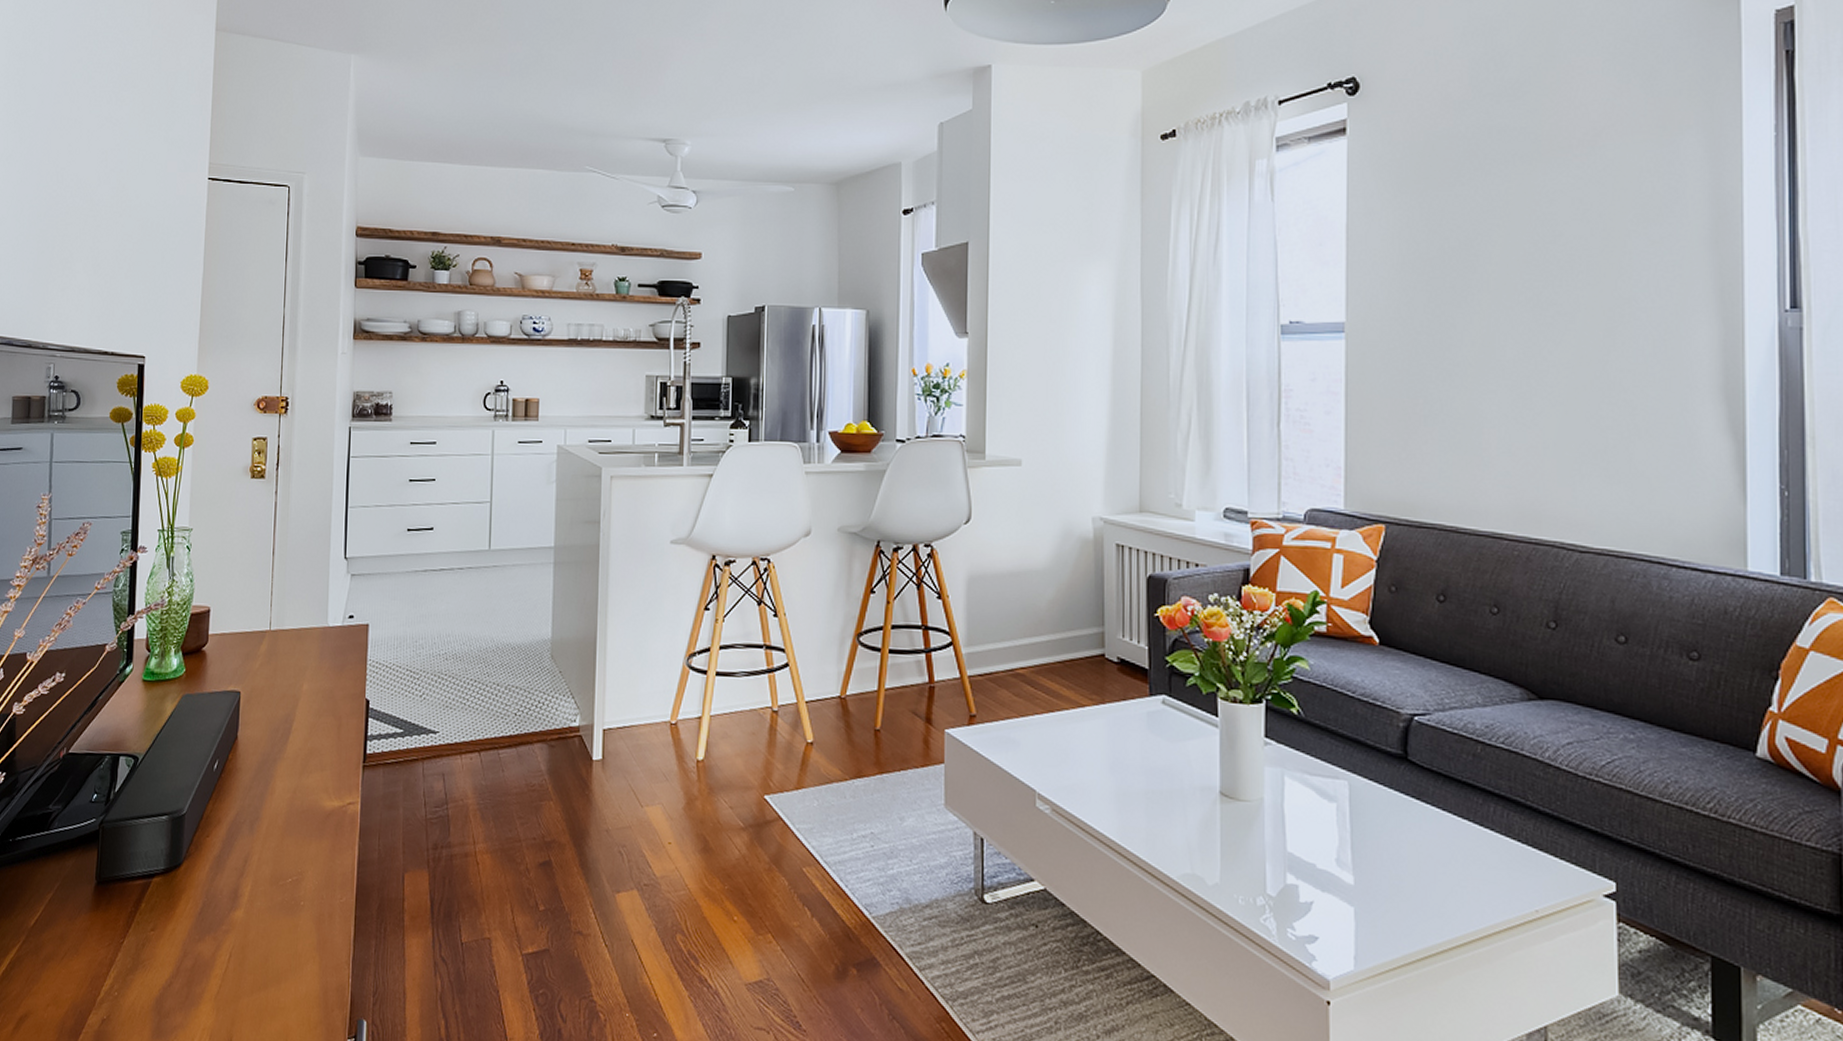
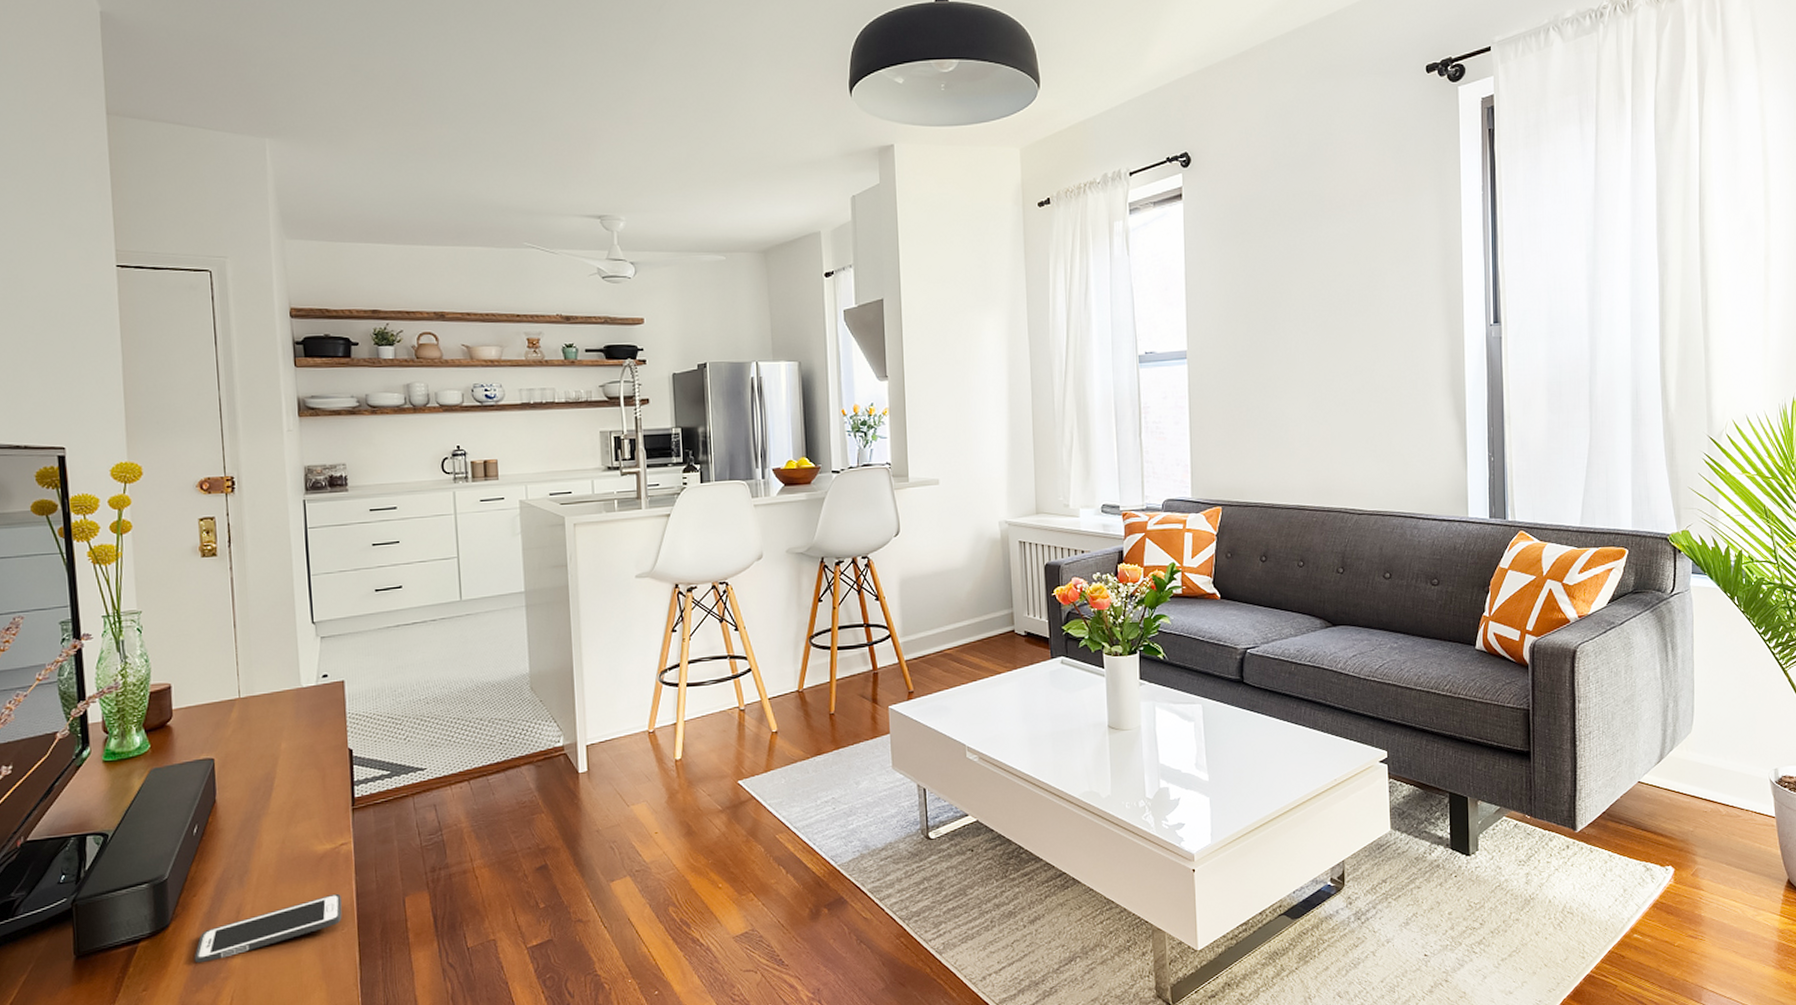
cell phone: none [200,857,343,910] -> present [194,893,342,962]

